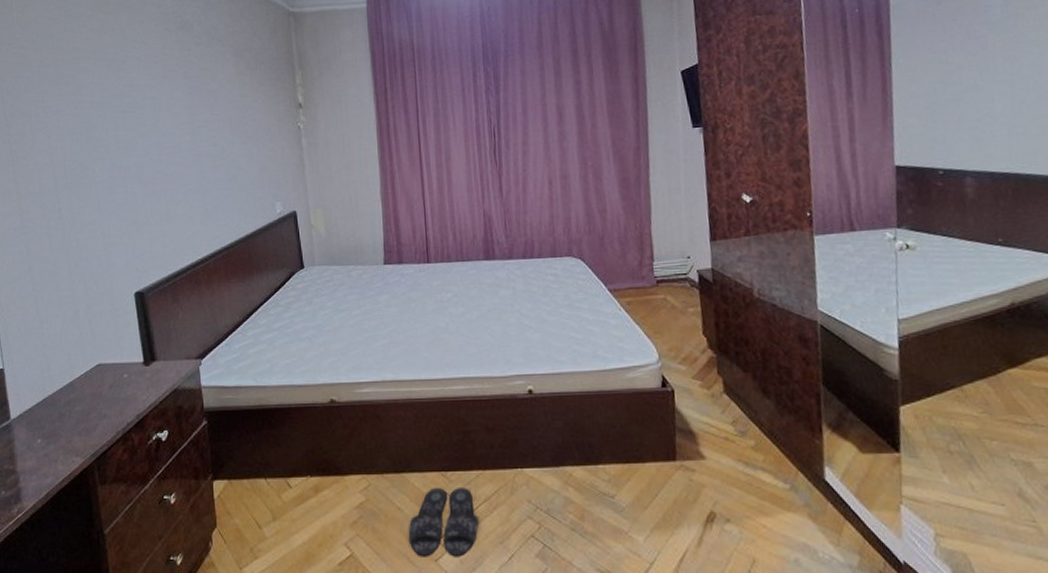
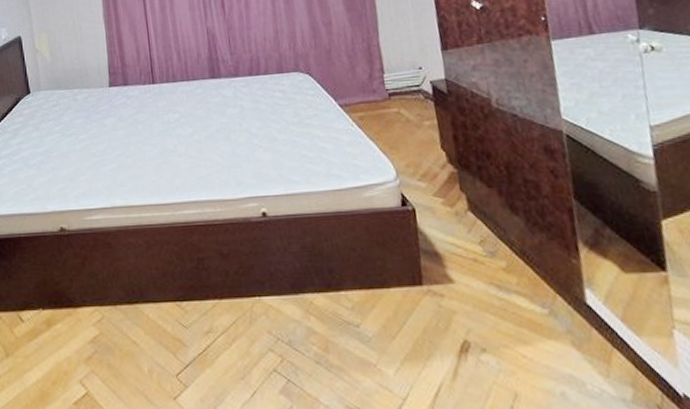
slippers: present [408,488,480,557] -> none [144,319,218,395]

